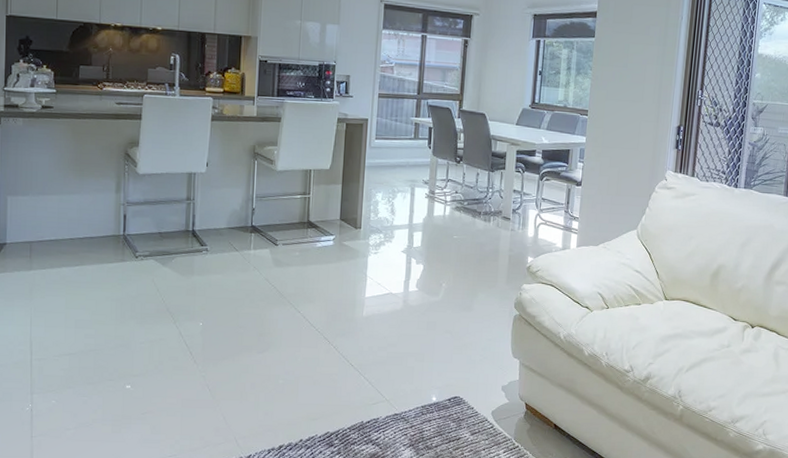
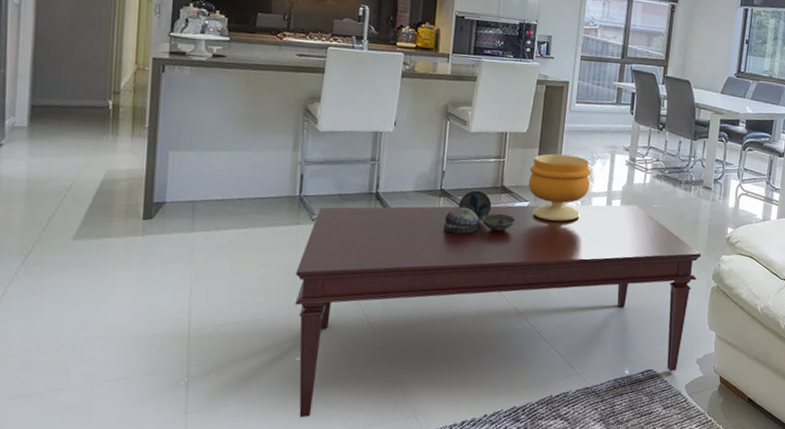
coffee table: none [123,236,503,442] -> present [295,204,702,418]
decorative bowl: none [255,225,322,268] -> present [443,190,515,234]
footed bowl: none [333,189,393,254] -> present [528,153,592,222]

